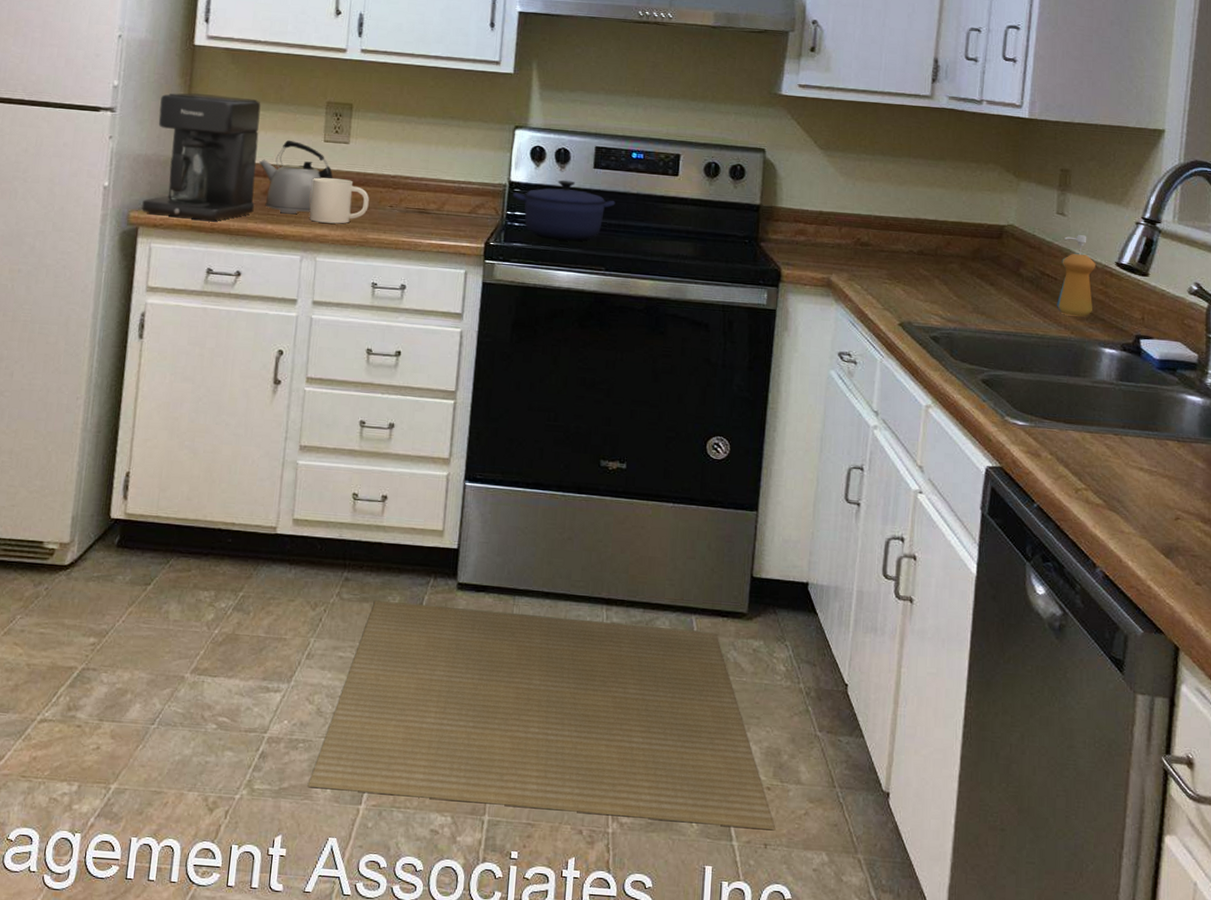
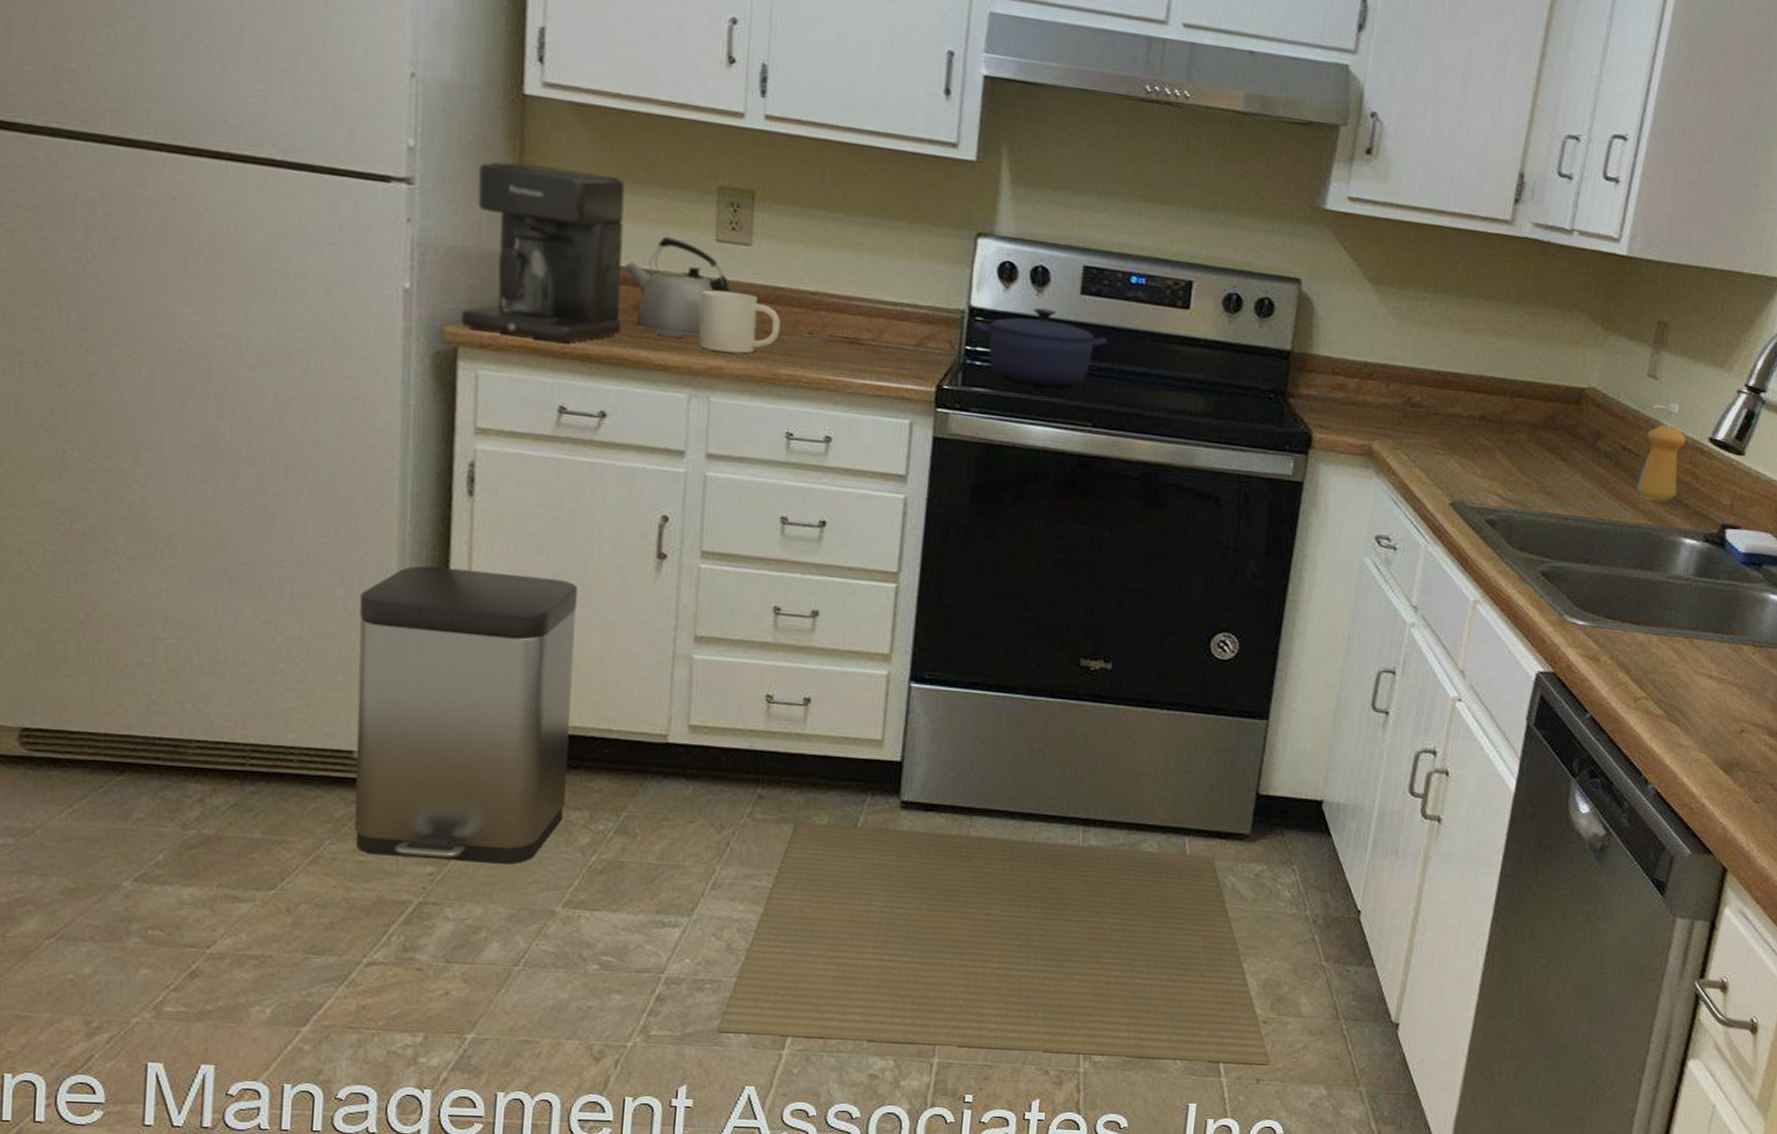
pedal bin: none [39,393,214,636] -> present [354,565,578,864]

